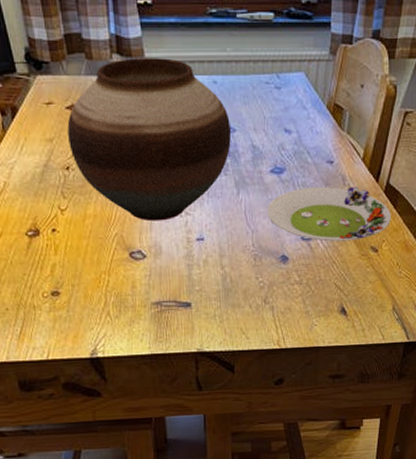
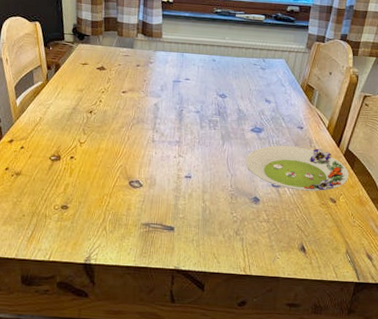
vase: present [67,58,232,222] -> none [95,38,223,160]

